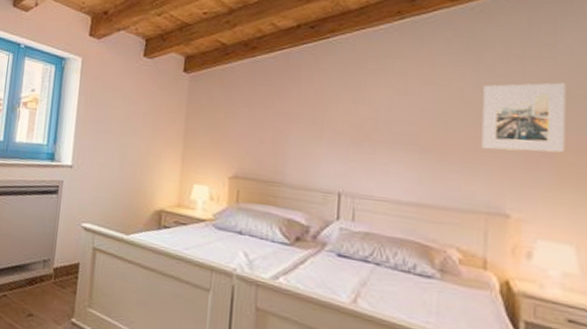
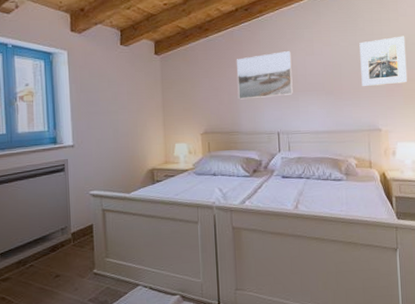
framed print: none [287,85,372,145] -> present [236,51,293,100]

